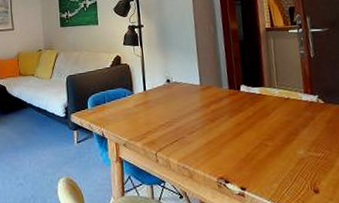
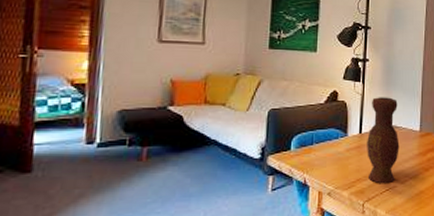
vase: none [151,56,183,135] -> present [367,97,400,184]

